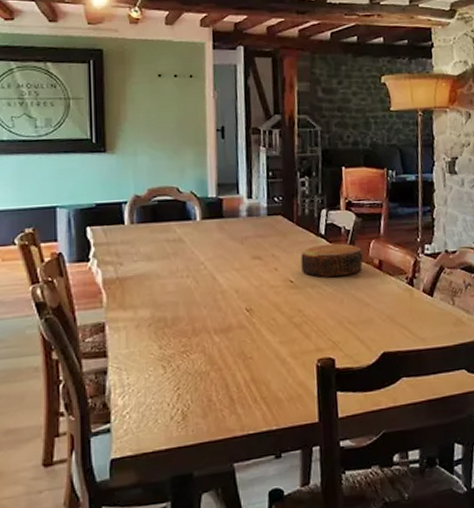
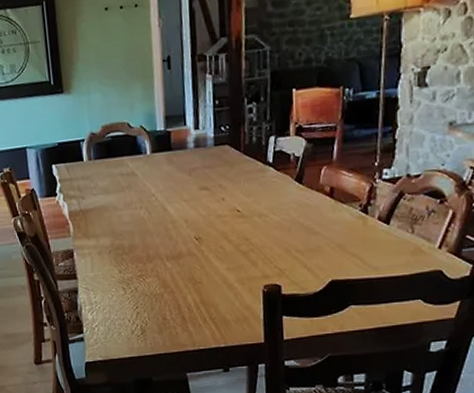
bowl: present [301,243,363,277] -> none [248,171,313,206]

